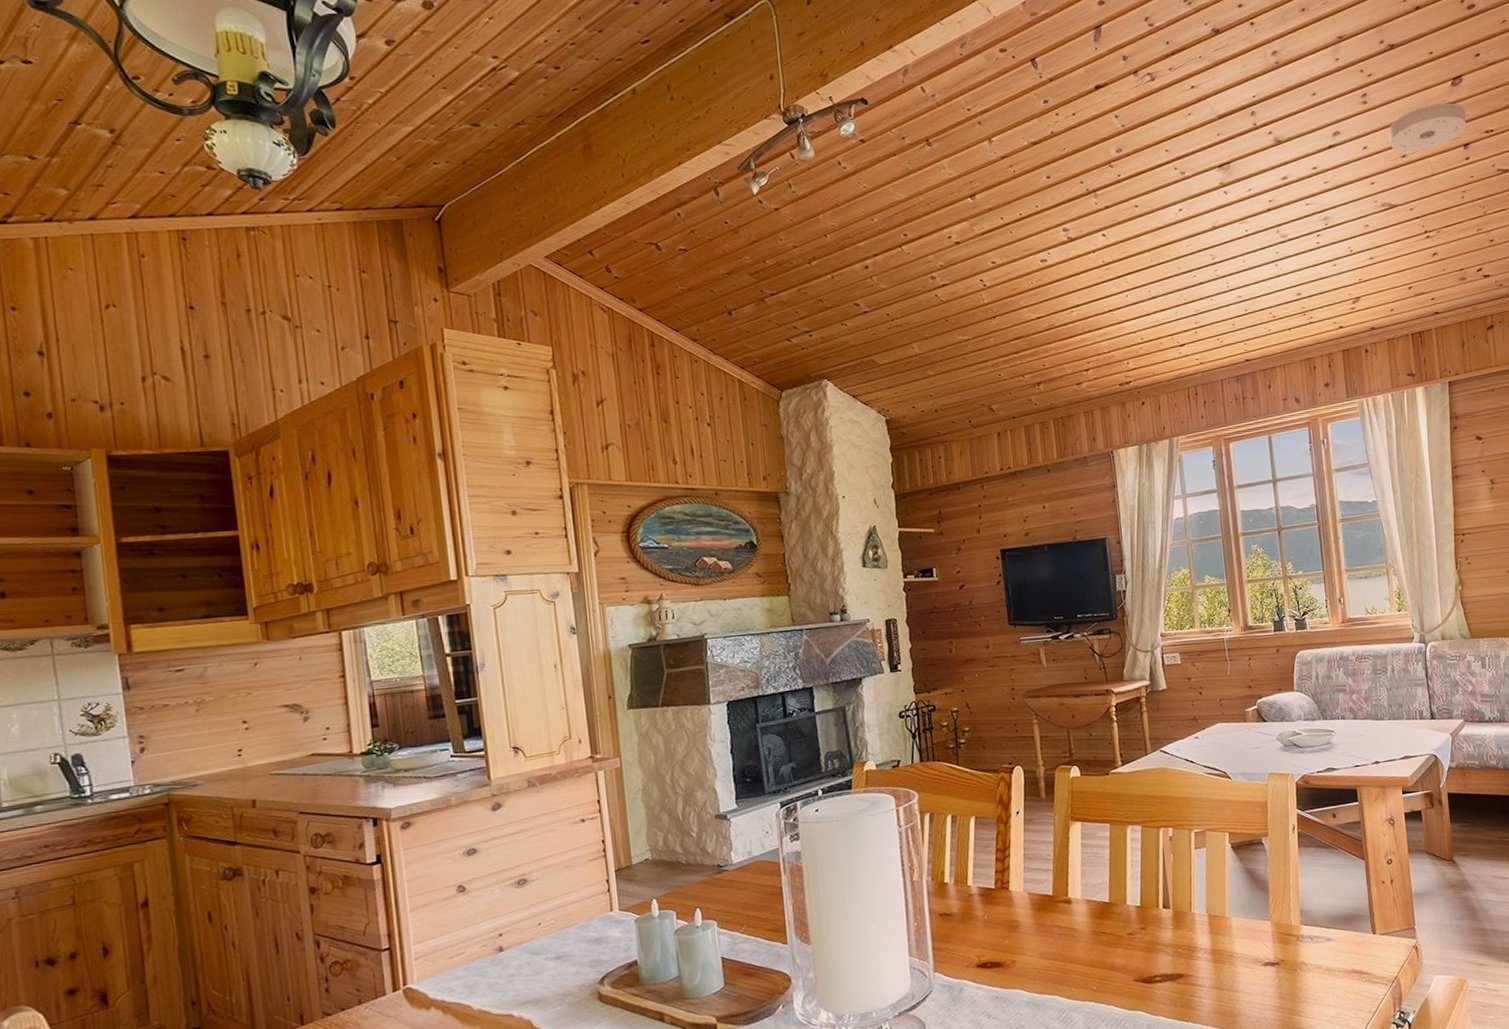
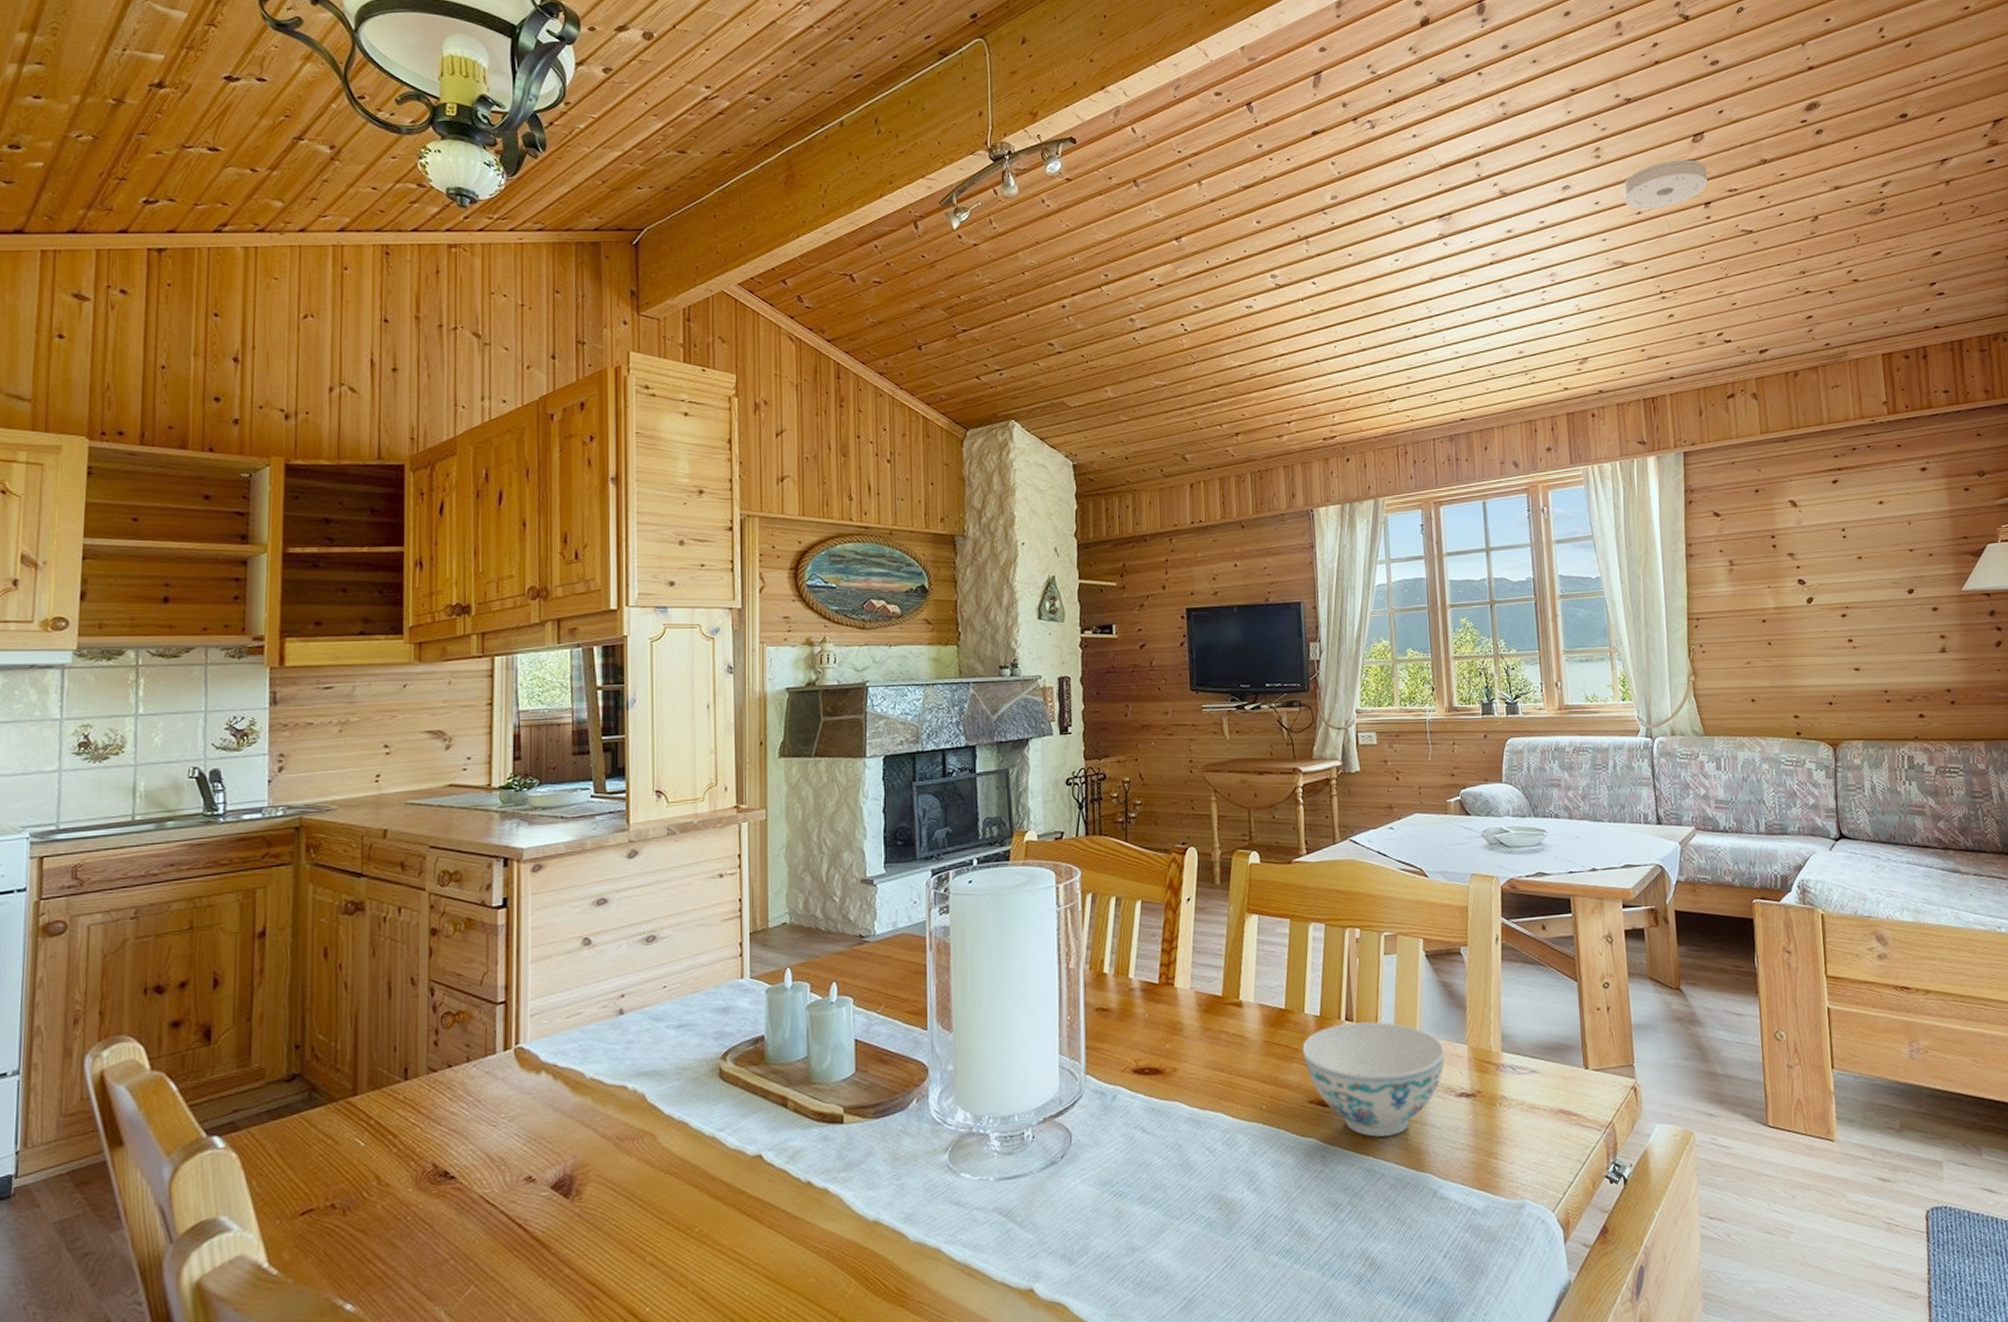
bowl: none [1126,906,1252,1006] -> present [1302,1021,1445,1137]

